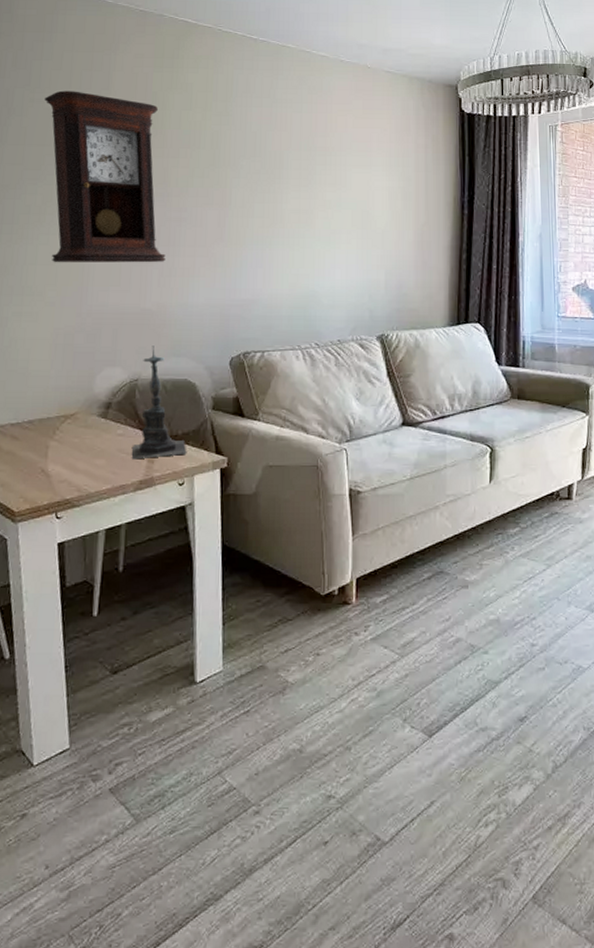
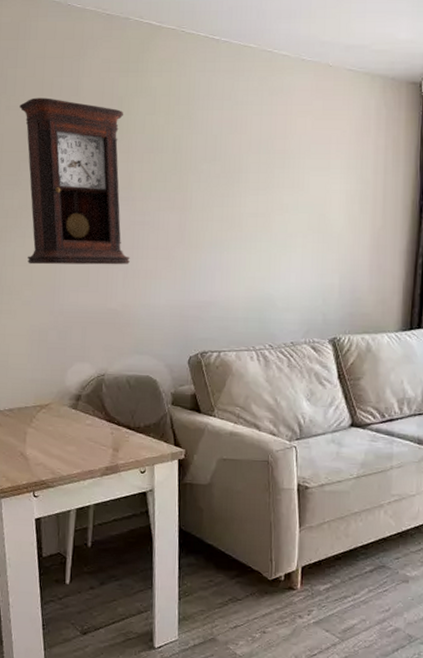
candle holder: present [132,346,187,460] -> none [99,343,149,448]

